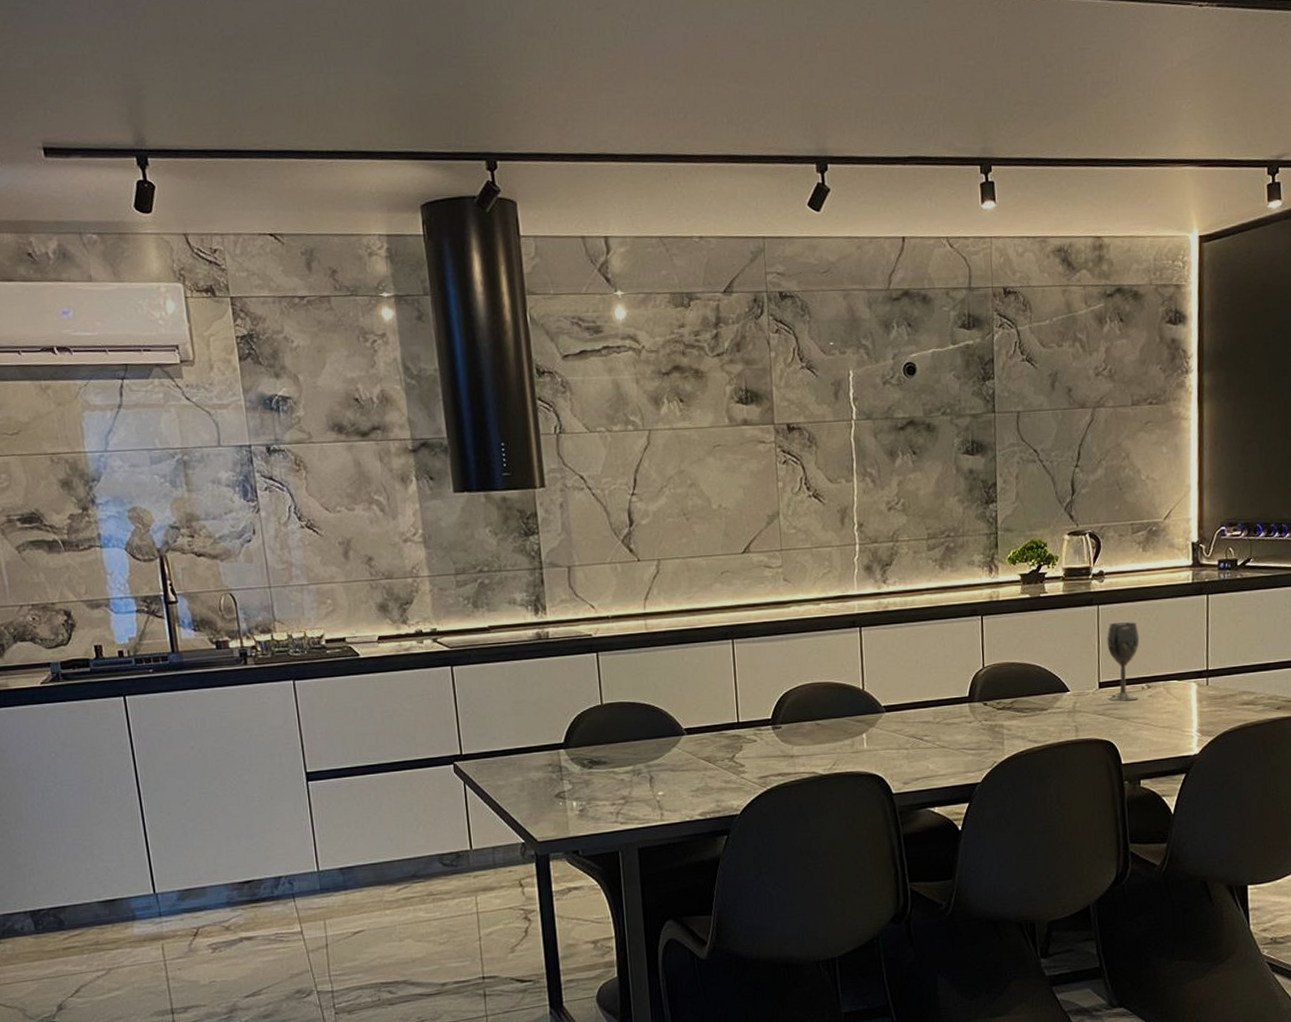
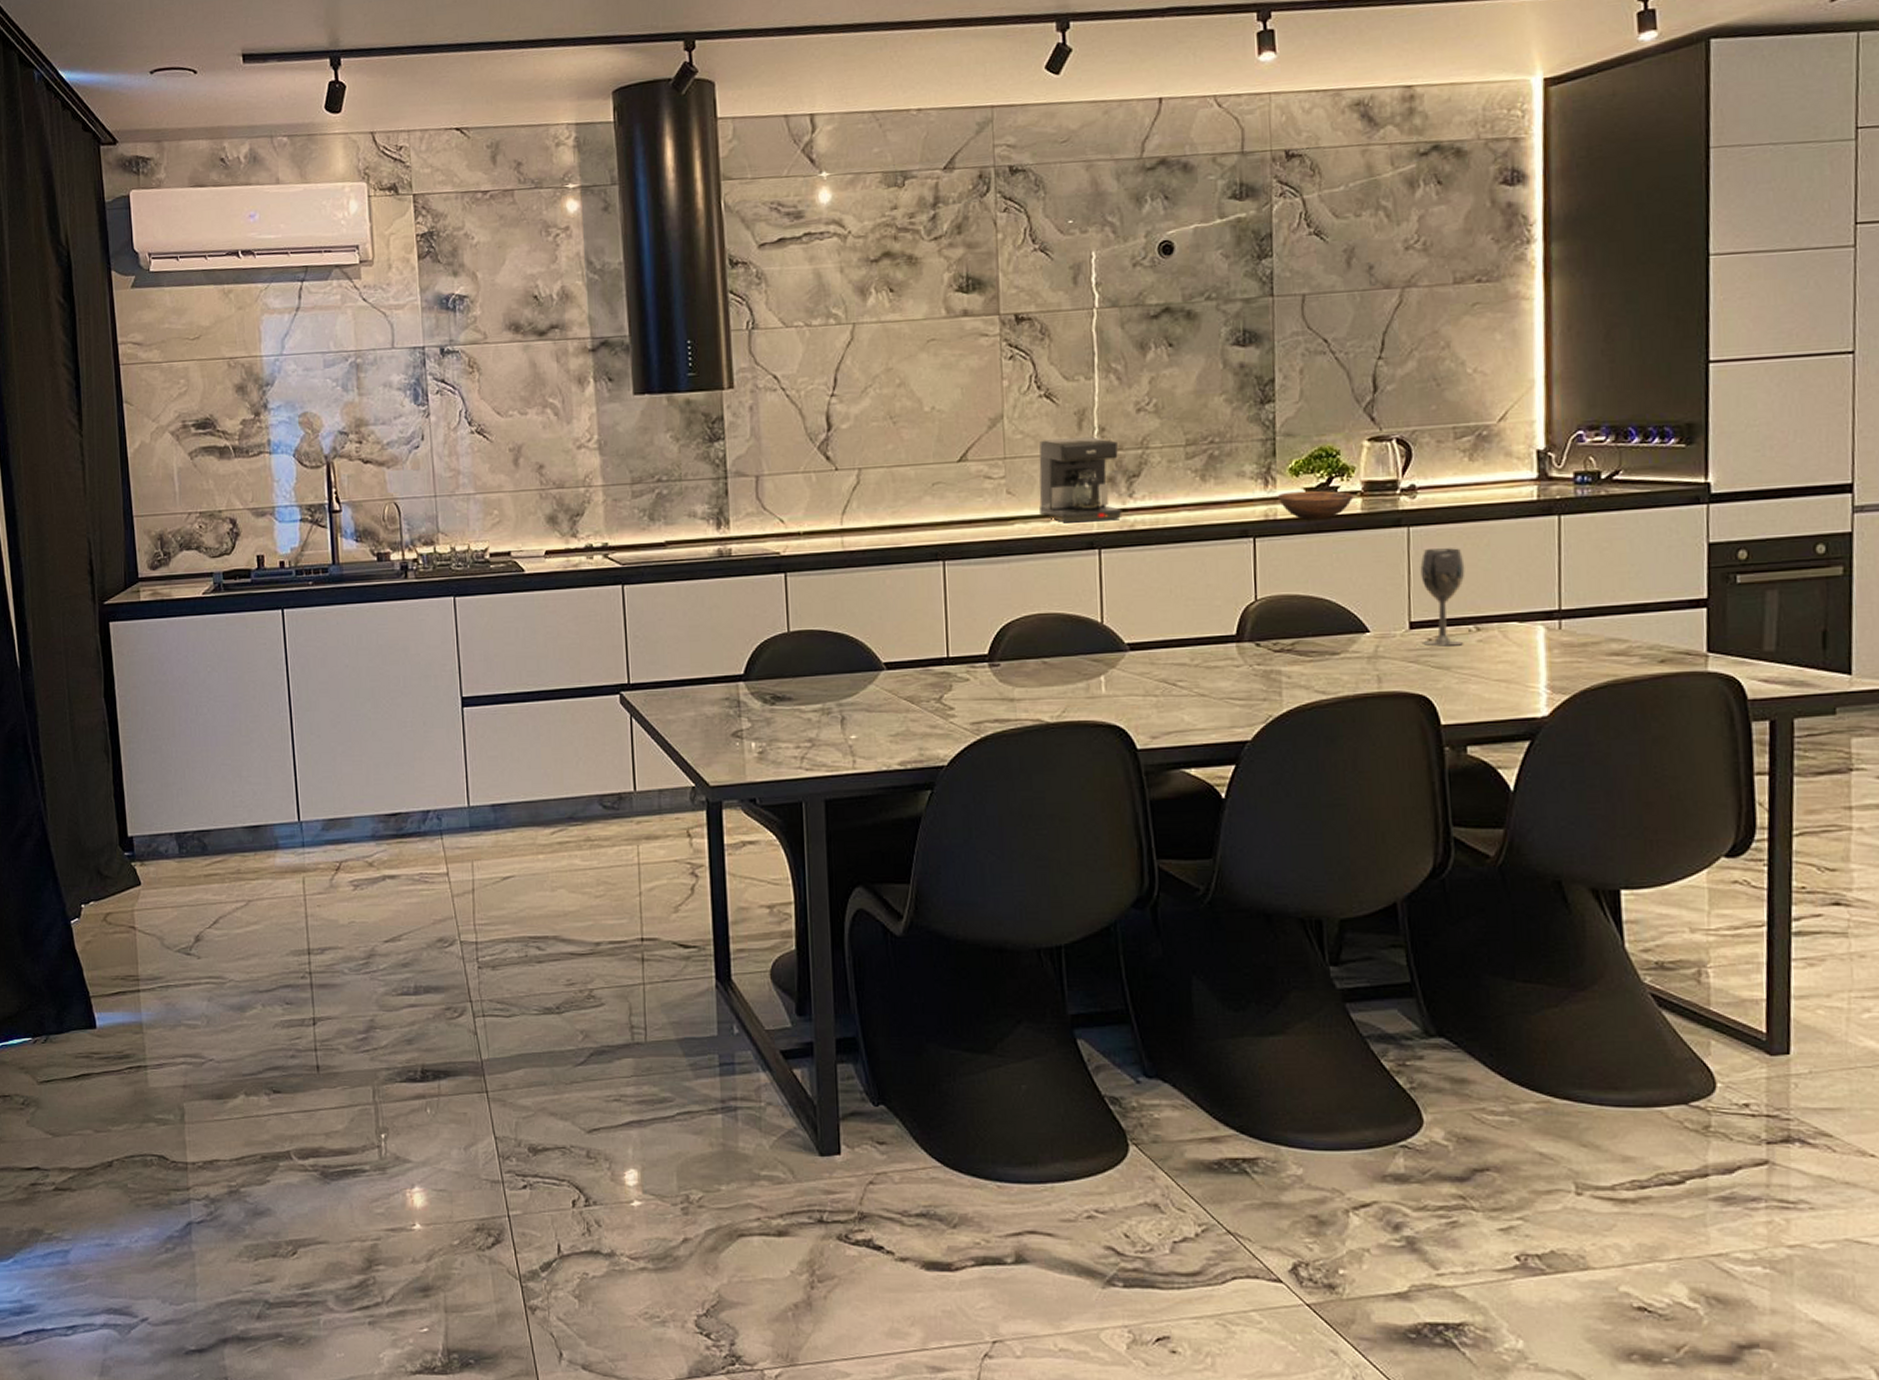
coffee maker: none [809,531,878,606] -> present [1038,437,1123,523]
bowl: none [999,576,1058,601] -> present [1277,490,1354,521]

